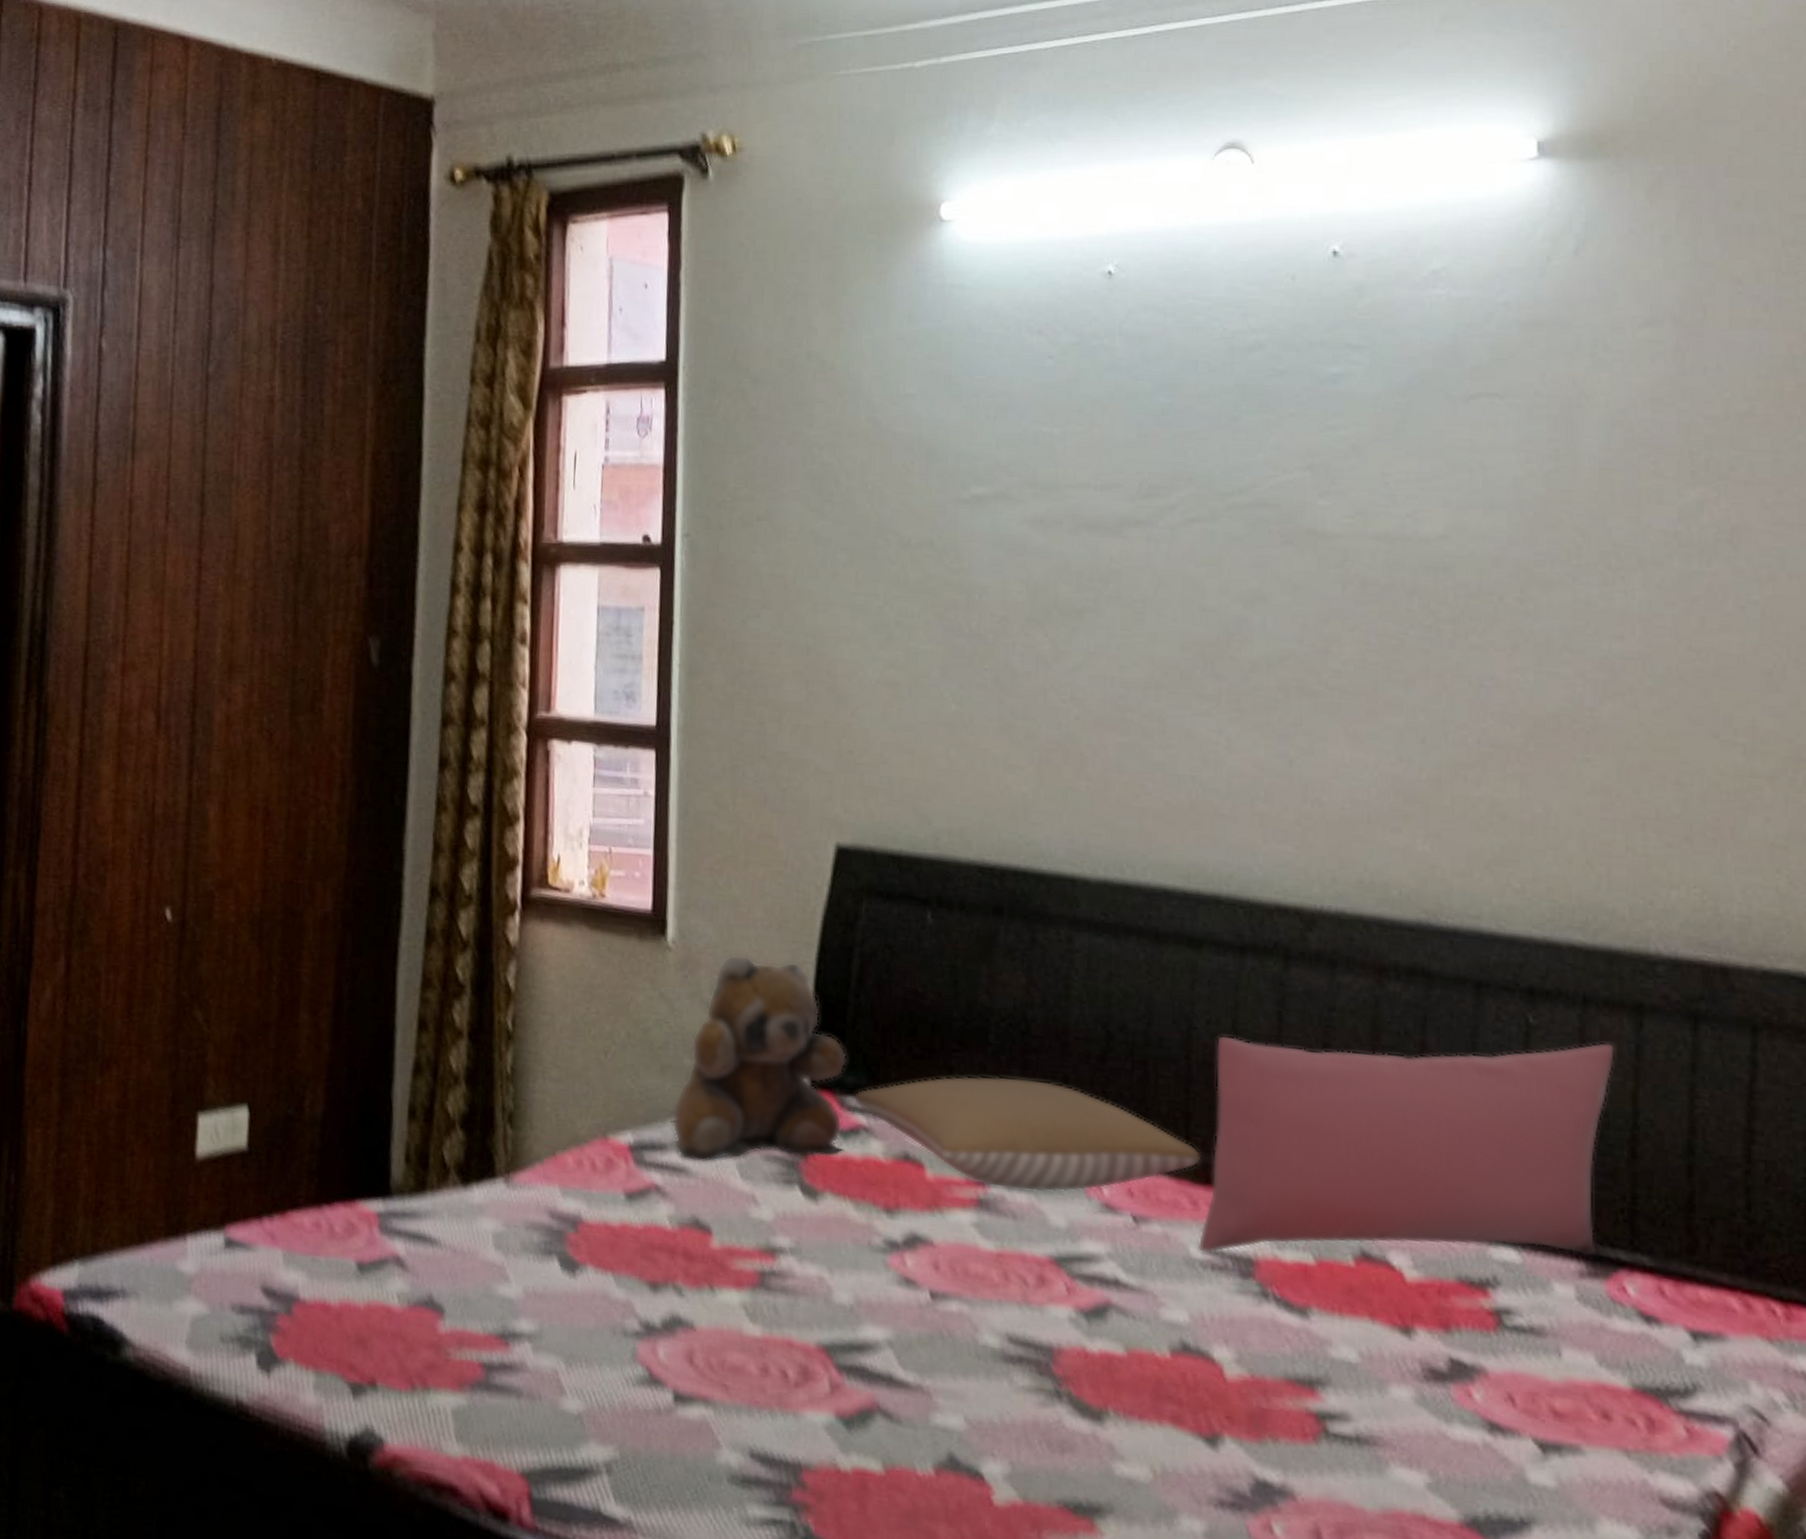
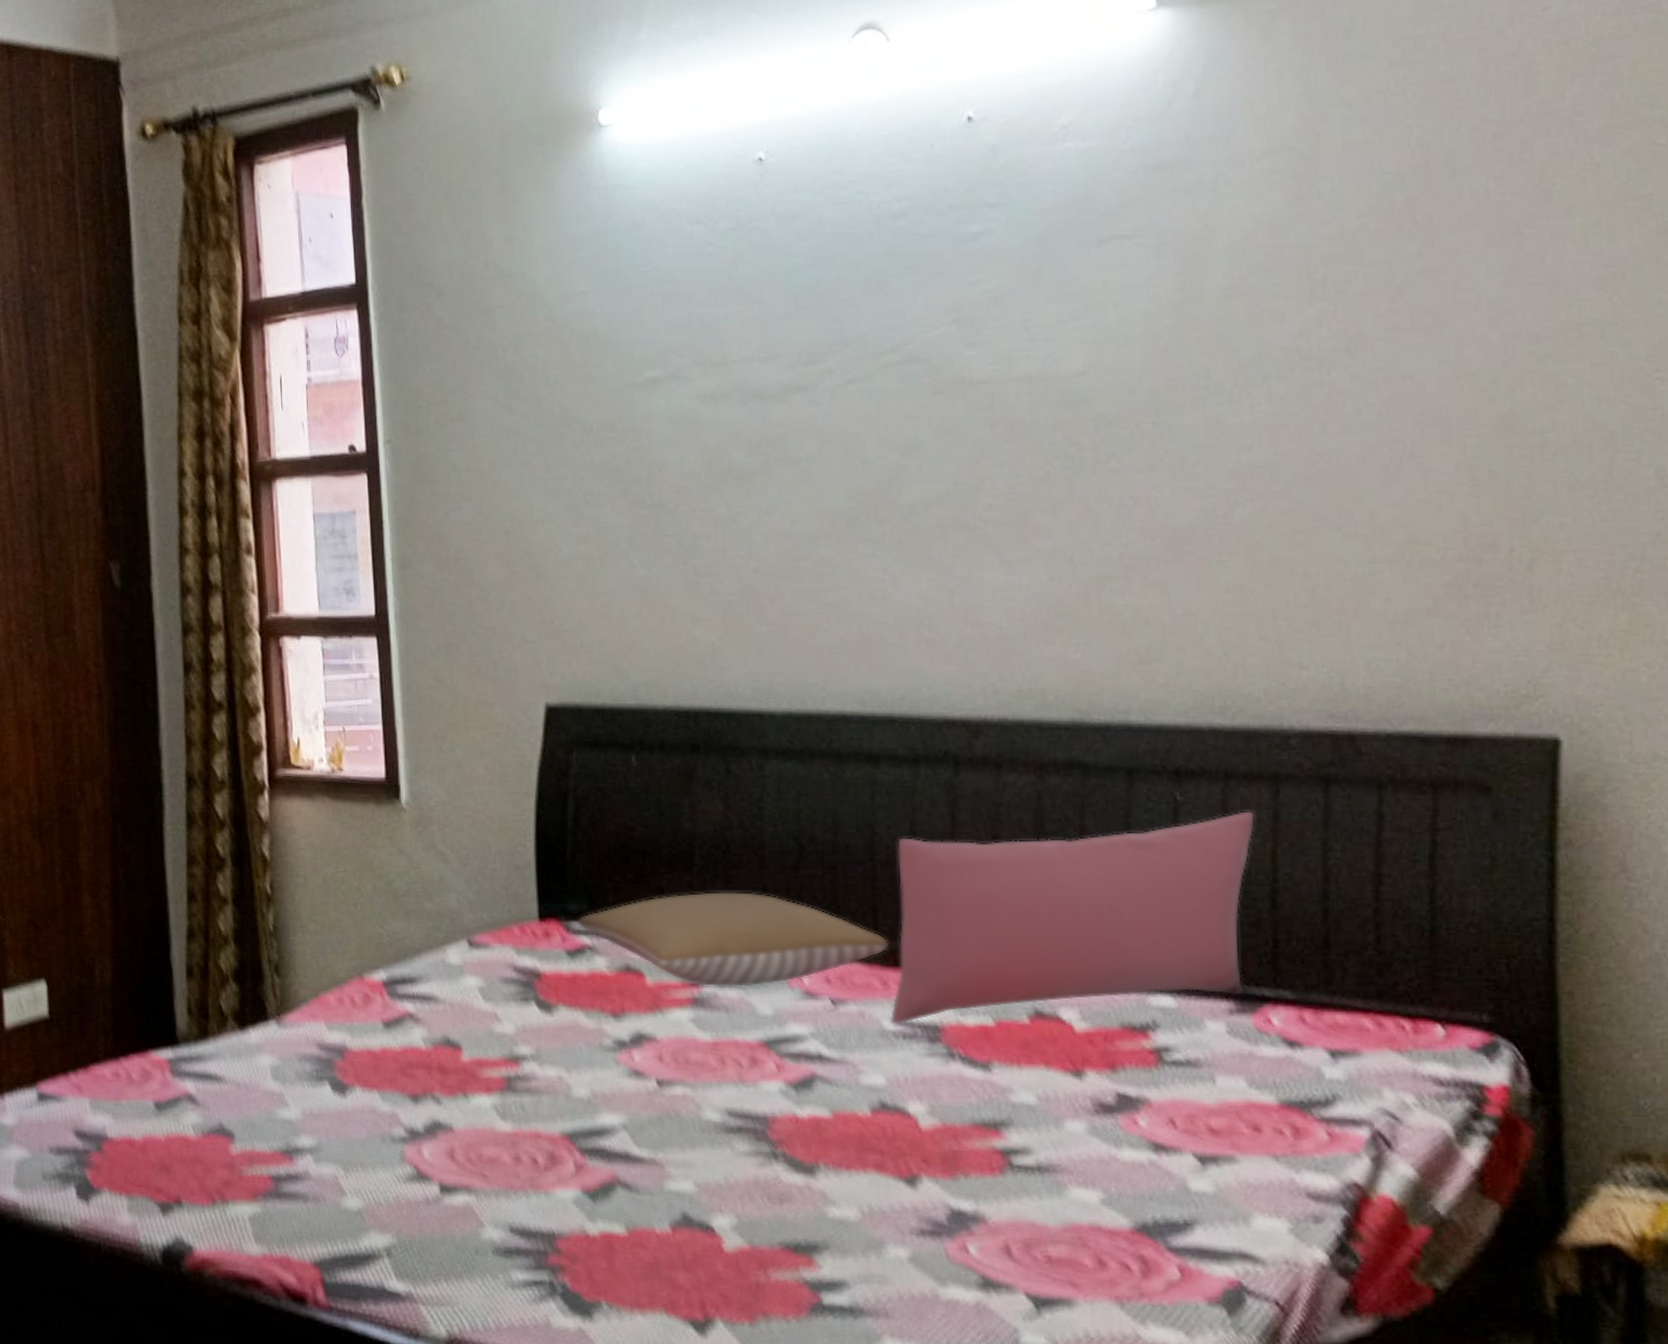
teddy bear: present [672,954,848,1162] -> none [418,809,571,989]

